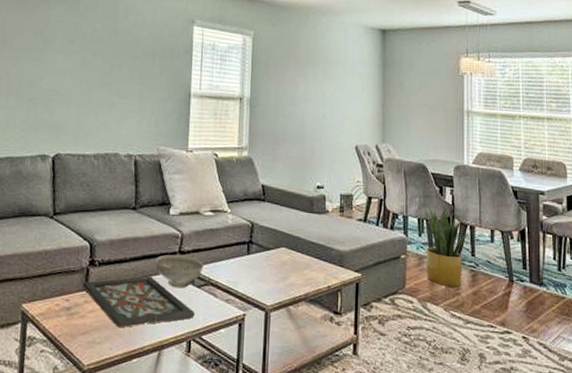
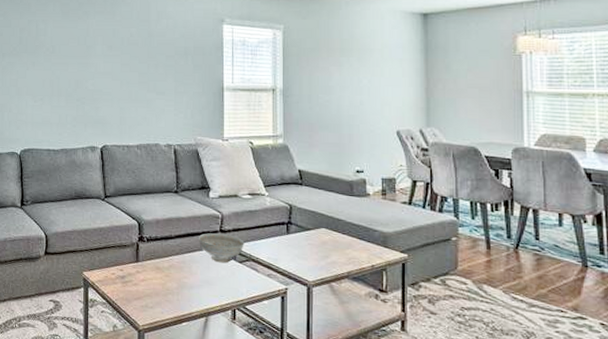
decorative tray: present [83,276,195,328] -> none [134,251,238,296]
planter: present [424,205,469,288] -> none [478,188,532,271]

